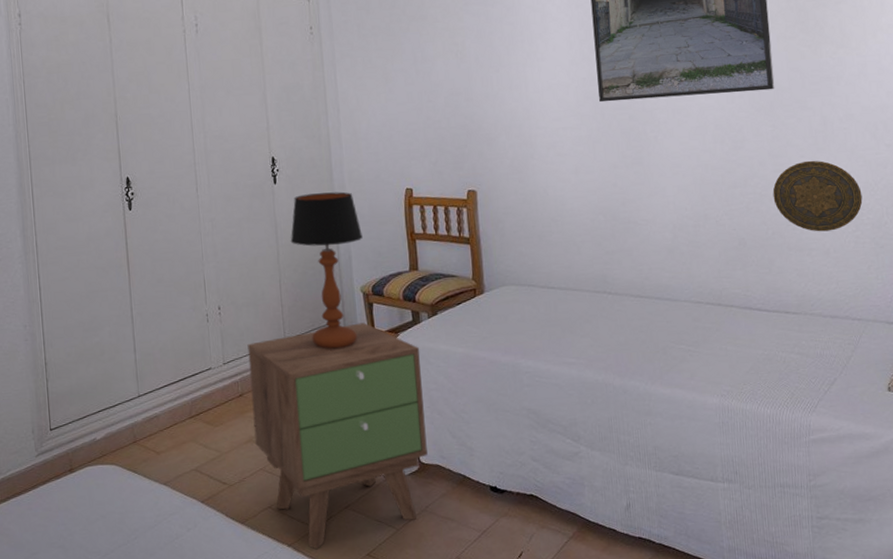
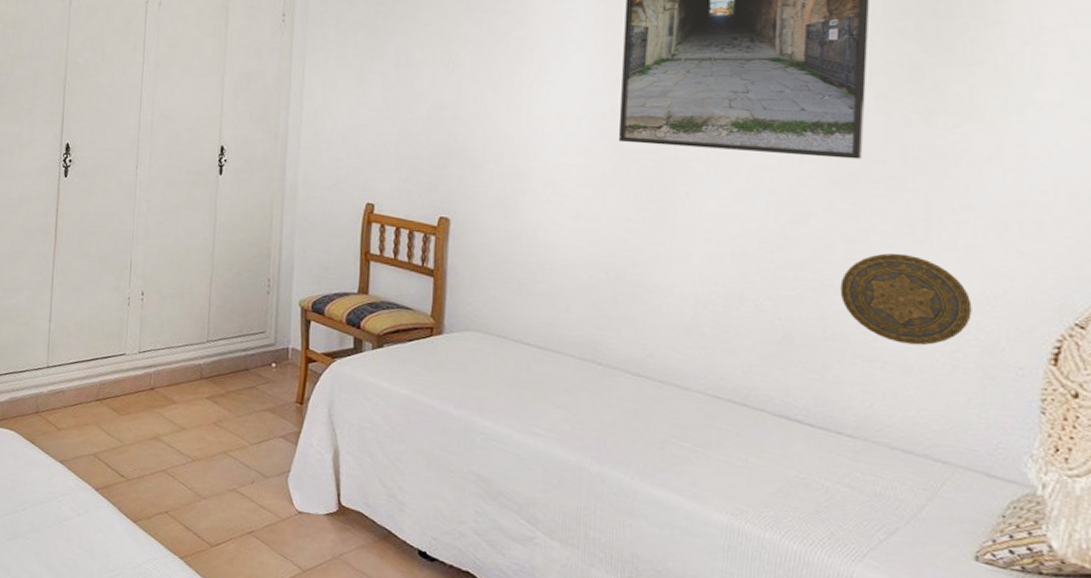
nightstand: present [247,322,428,550] -> none [160,336,358,570]
table lamp: present [290,191,363,349] -> none [228,190,310,363]

